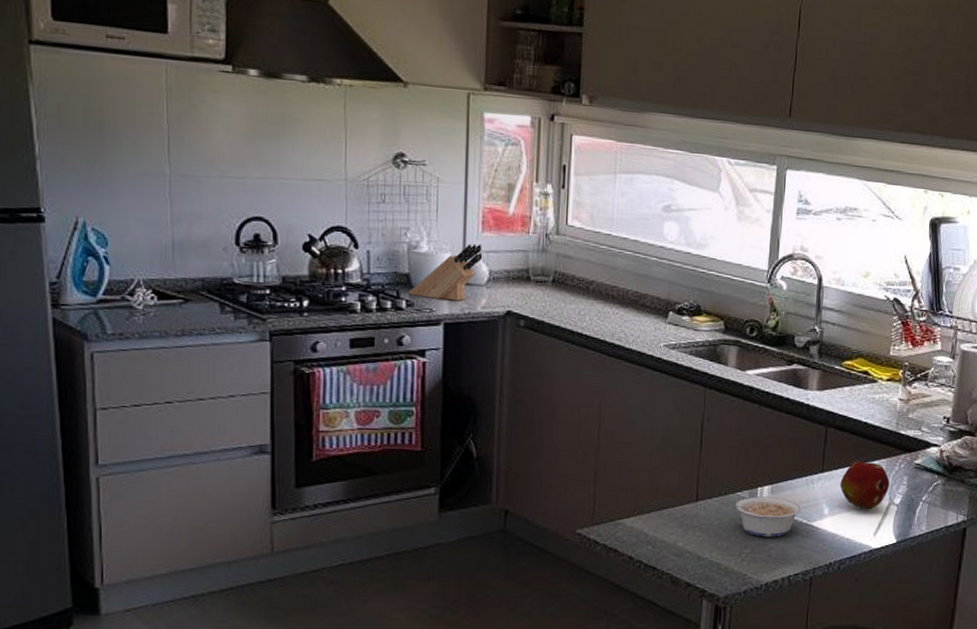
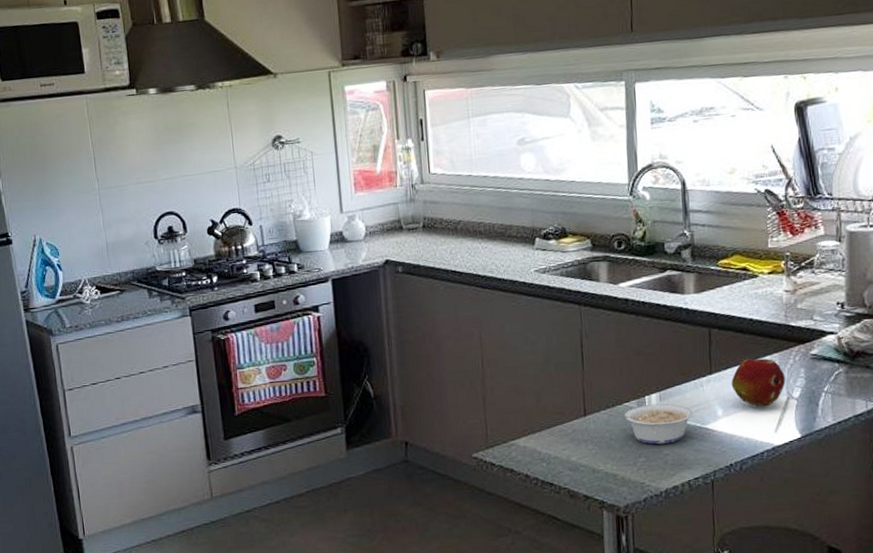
knife block: present [409,243,483,301] -> none [299,204,359,259]

